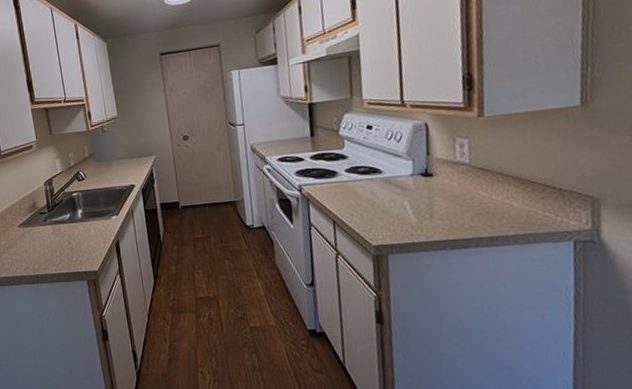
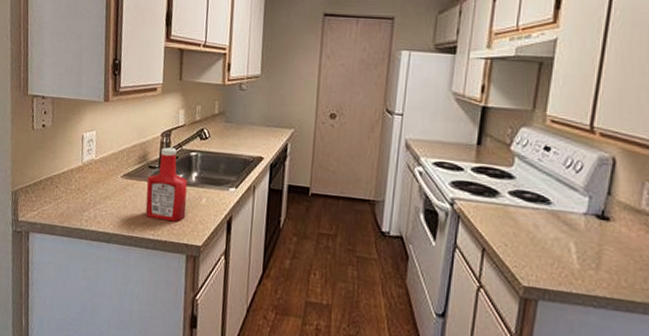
ketchup bottle: none [40,193,80,256] -> present [145,147,188,222]

